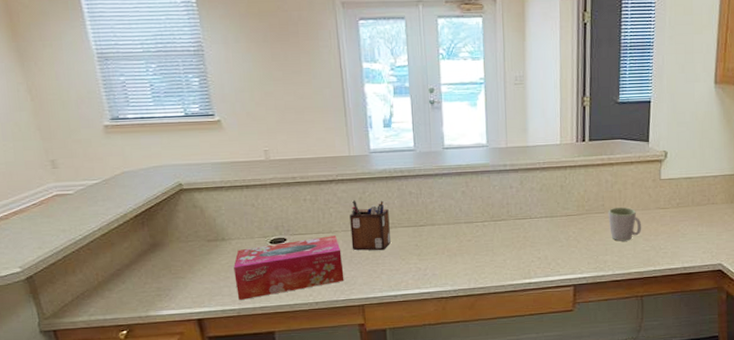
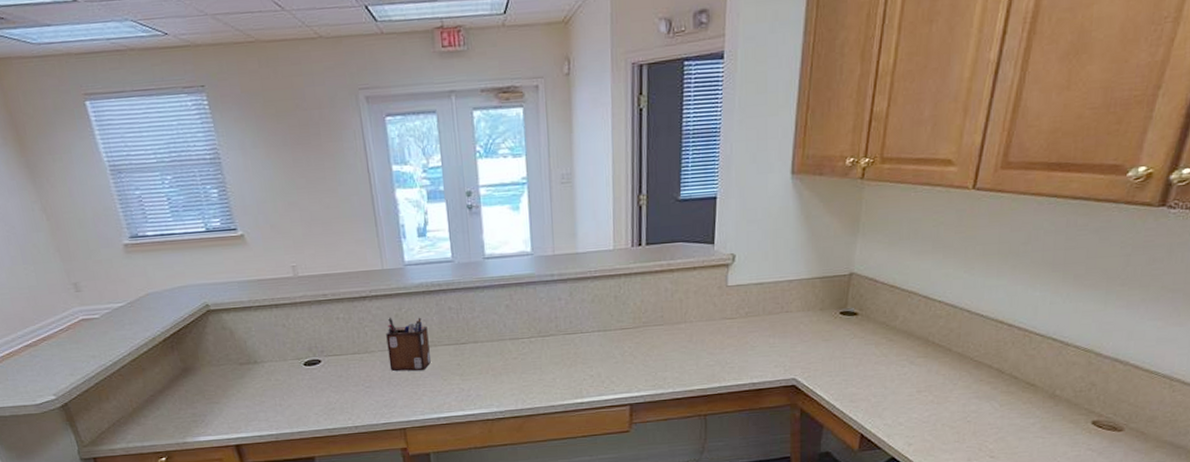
tissue box: present [233,235,344,300] -> none [268,356,384,425]
mug: present [608,207,642,241] -> none [667,318,706,356]

